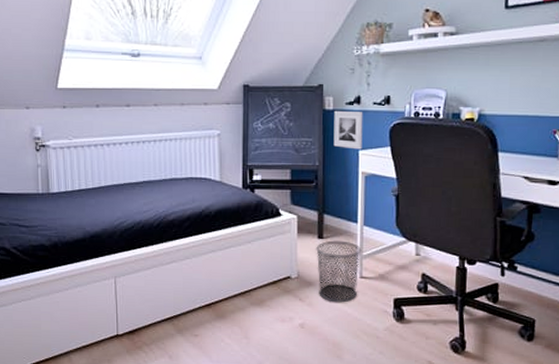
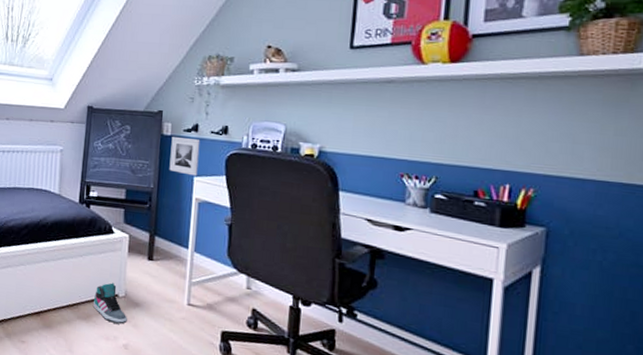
sneaker: none [266,265,302,305] -> present [93,283,127,324]
waste bin: present [316,240,362,303] -> none [145,263,191,329]

